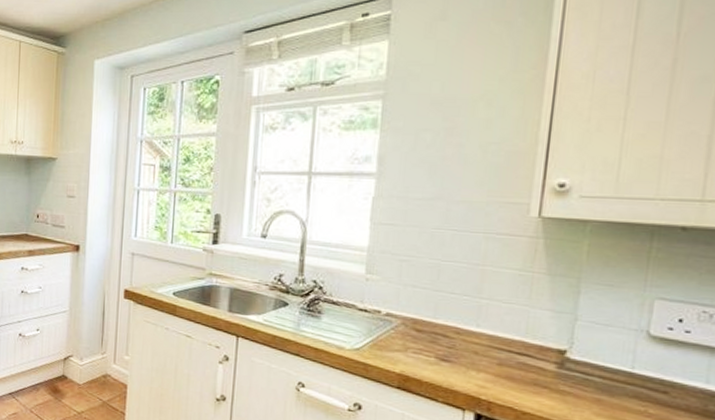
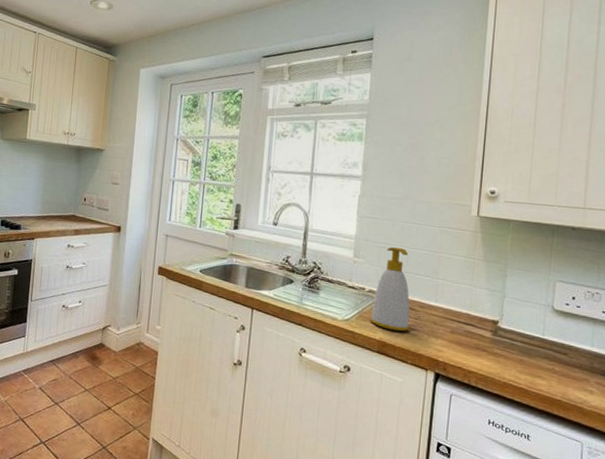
soap bottle: none [387,260,442,364] -> present [370,247,410,332]

